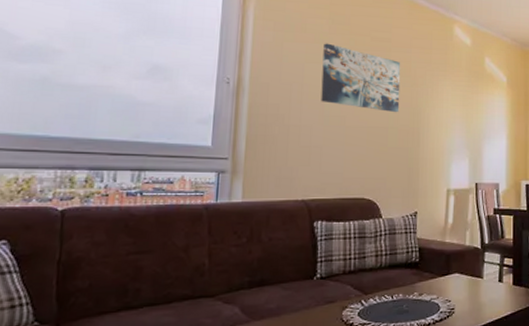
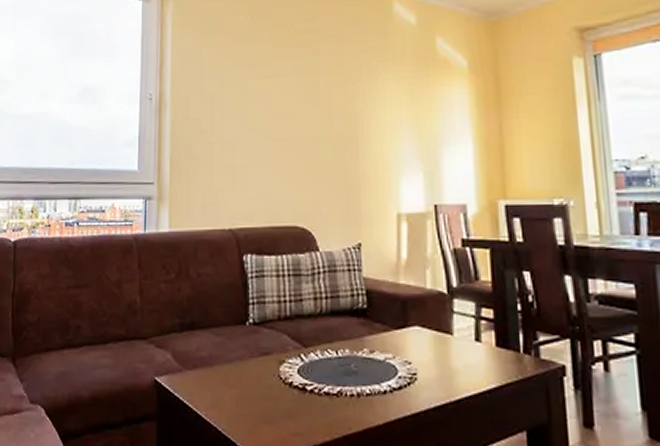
wall art: present [321,43,401,113] -> none [243,43,332,119]

